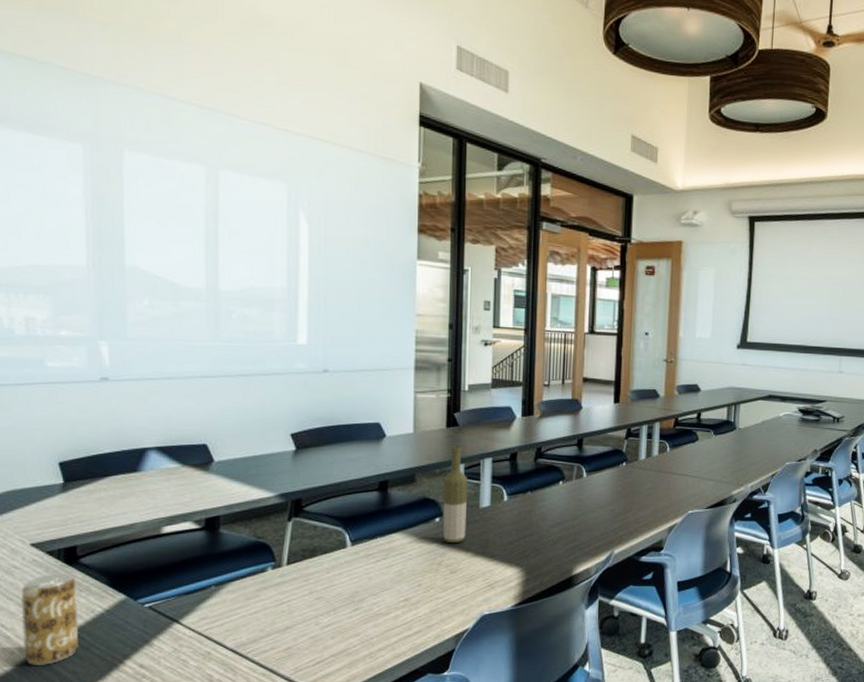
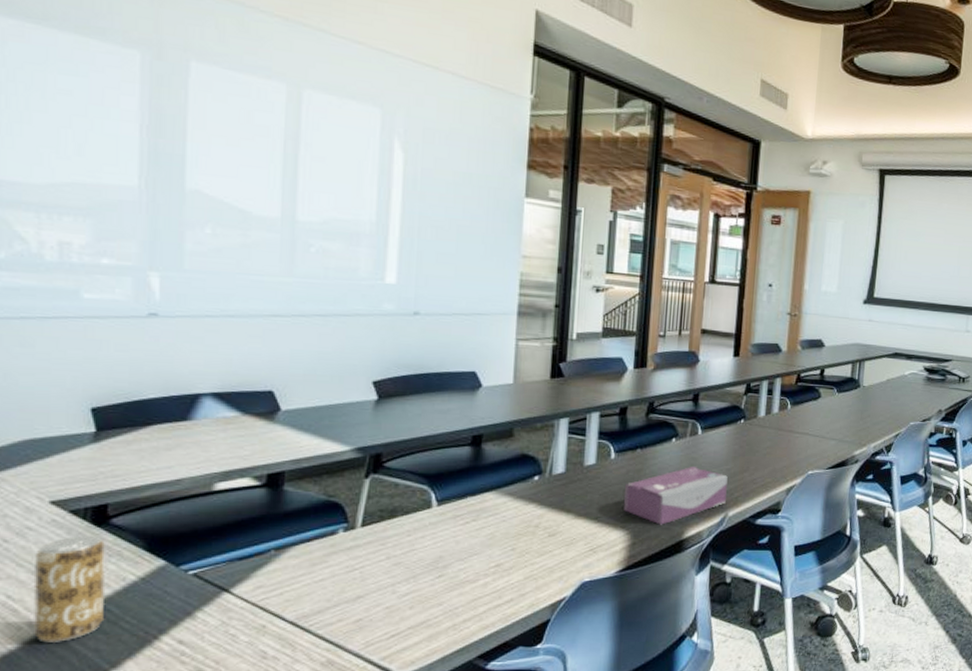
bottle: present [443,445,468,544] -> none [542,398,573,504]
tissue box: none [516,508,612,562] -> present [623,467,728,525]

